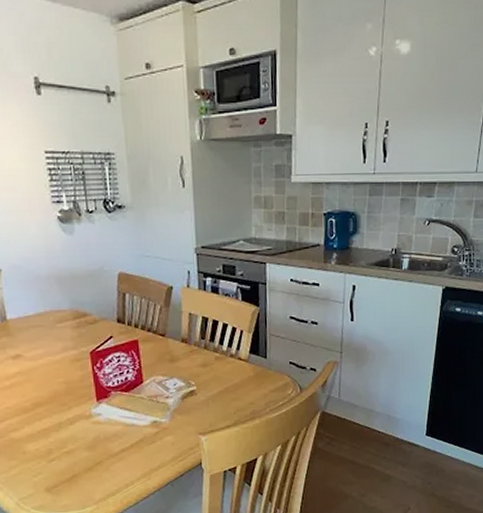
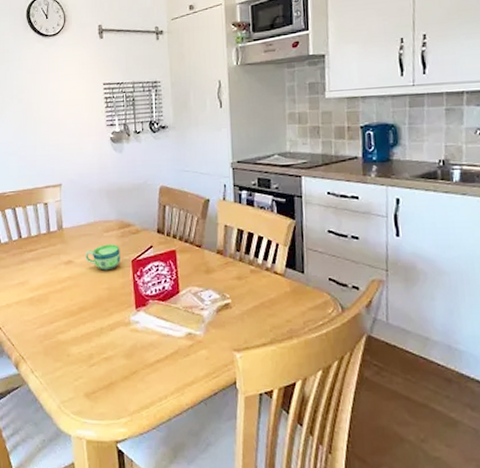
cup: none [35,336,77,364] -> present [84,244,120,271]

